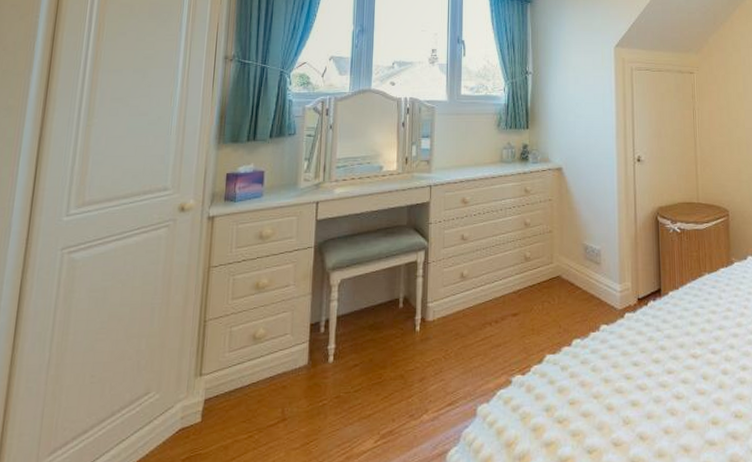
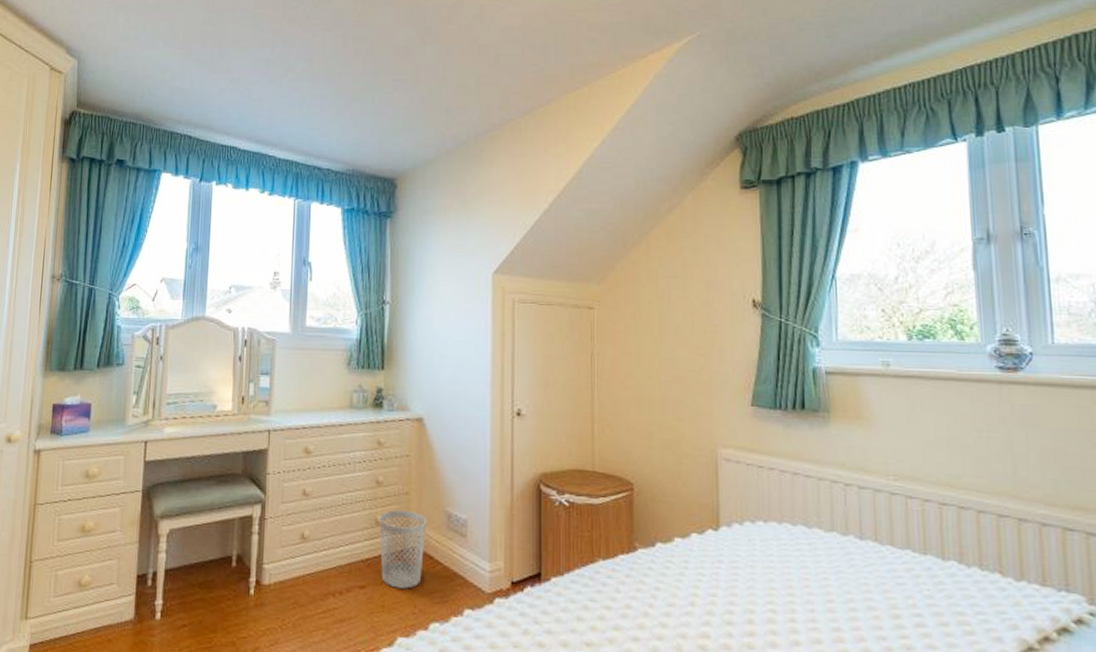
wastebasket: none [528,246,568,313] -> present [379,510,427,589]

